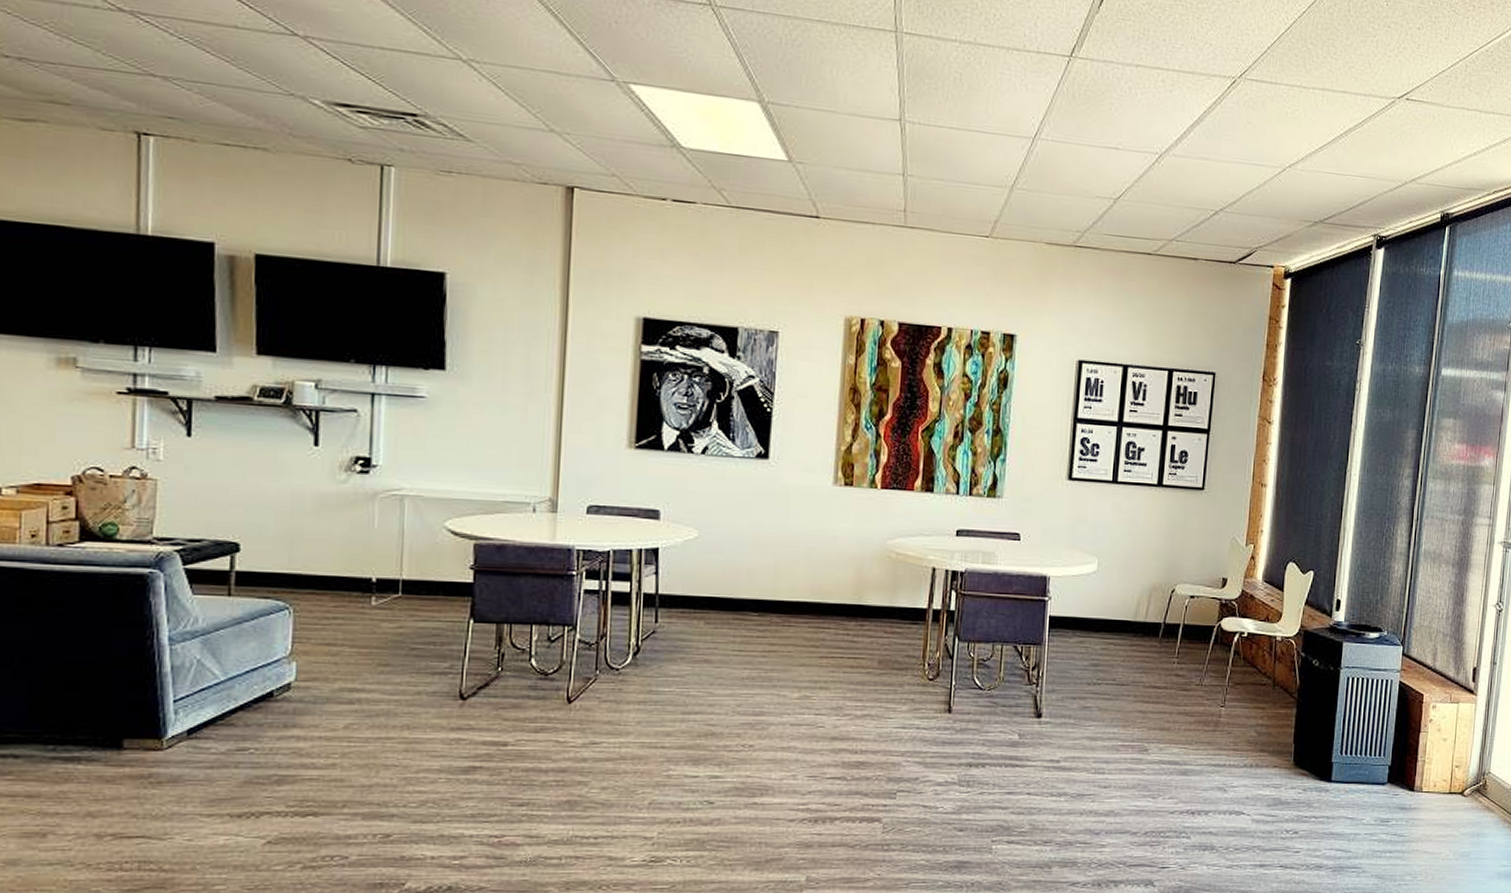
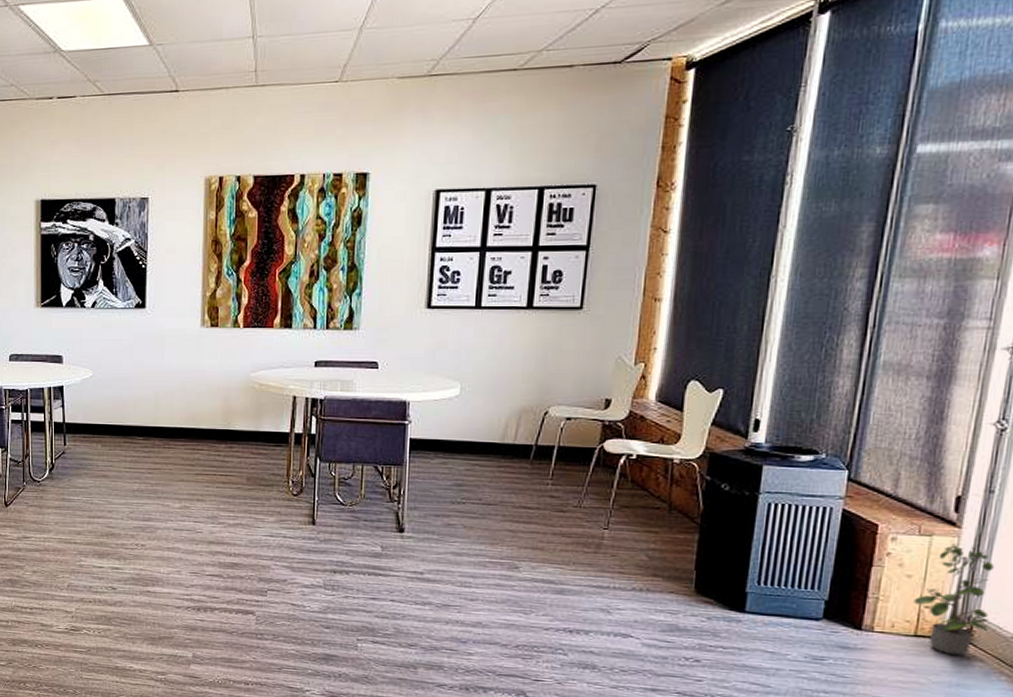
potted plant: none [1448,708,1498,808] -> present [914,542,995,656]

